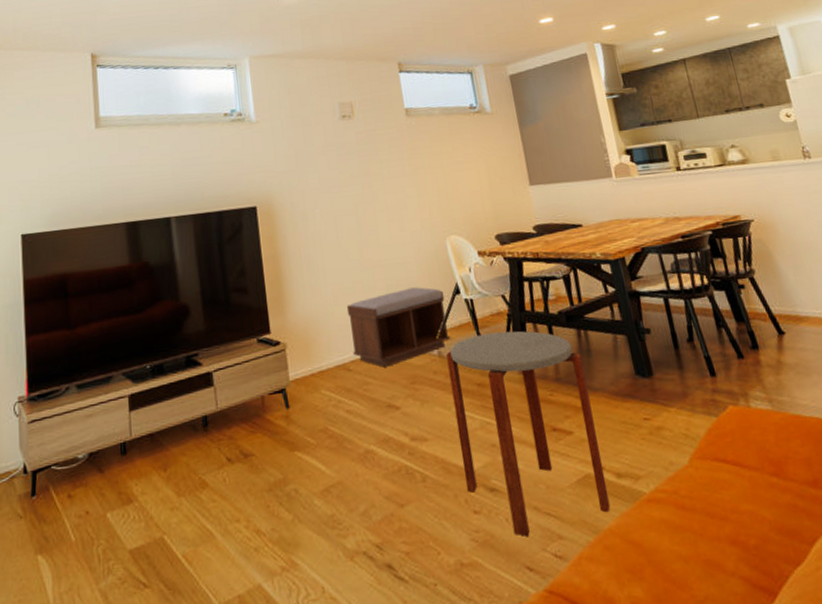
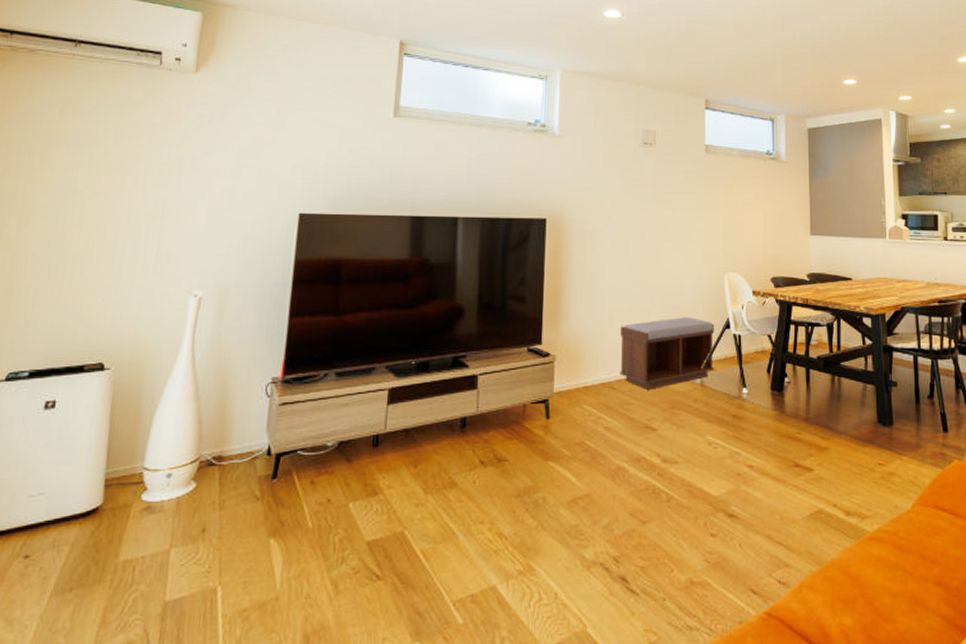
side table: present [446,331,610,536] -> none [707,369,836,561]

